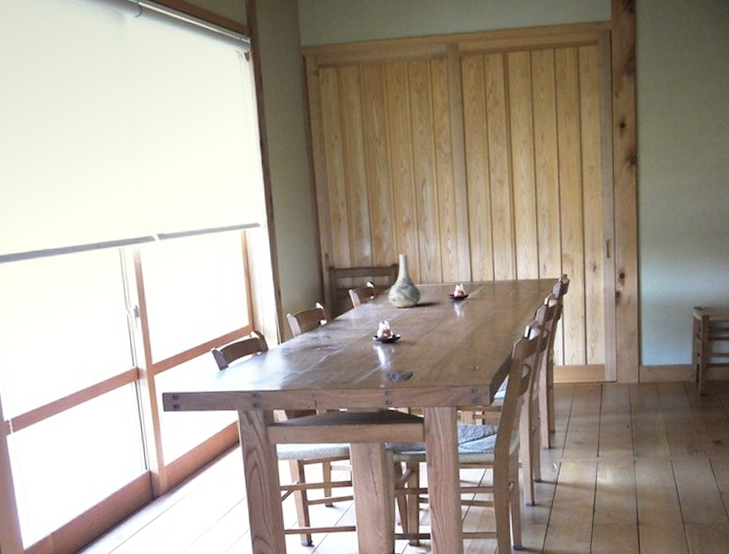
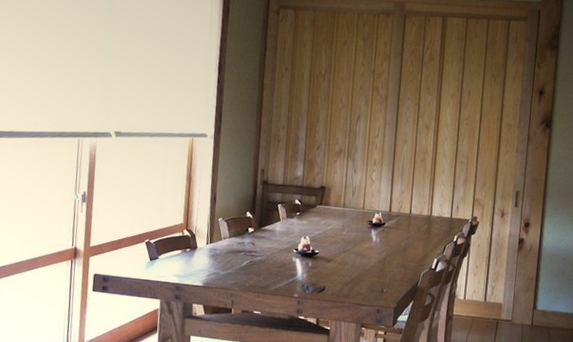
decorative vase: present [387,254,421,307] -> none [312,178,343,227]

